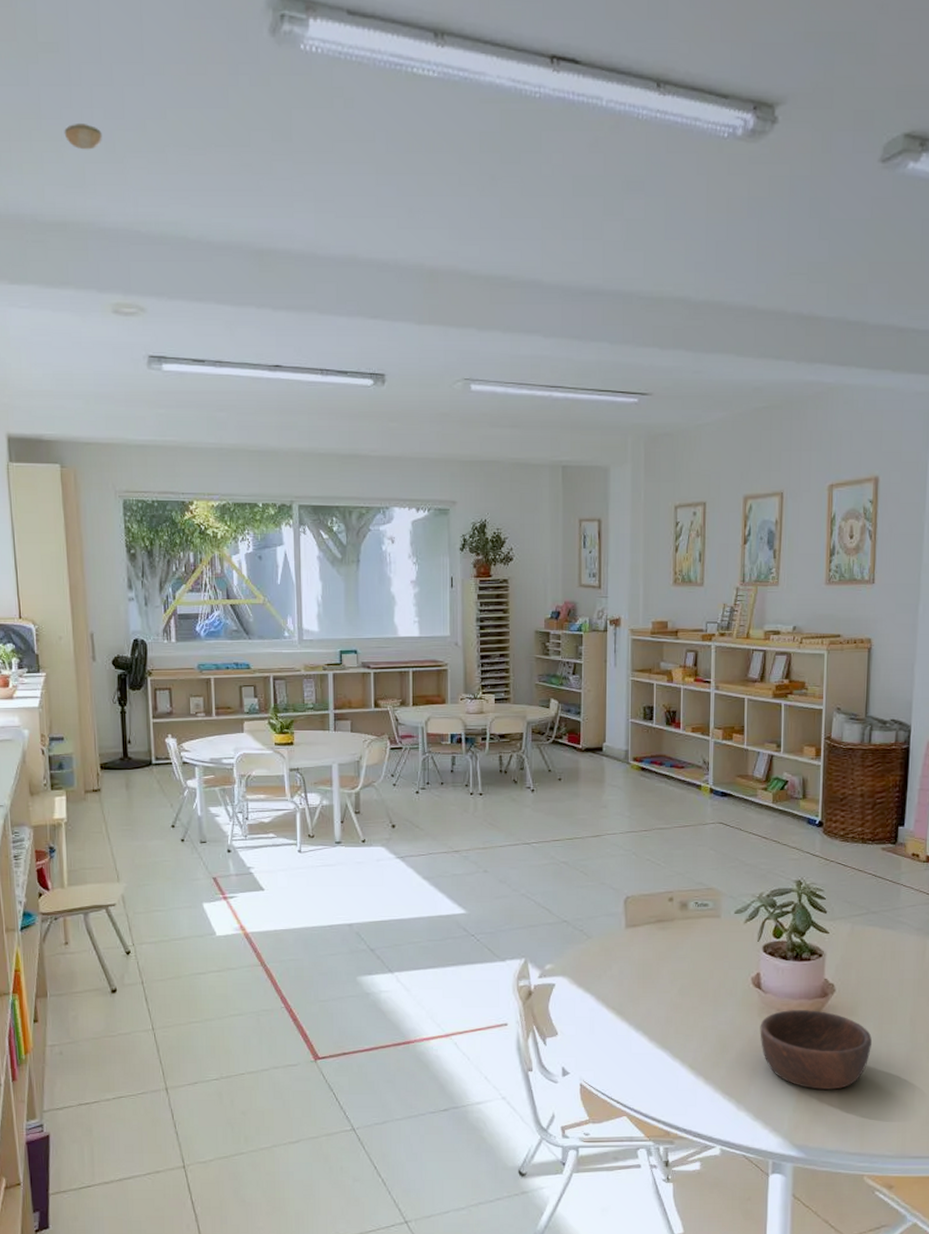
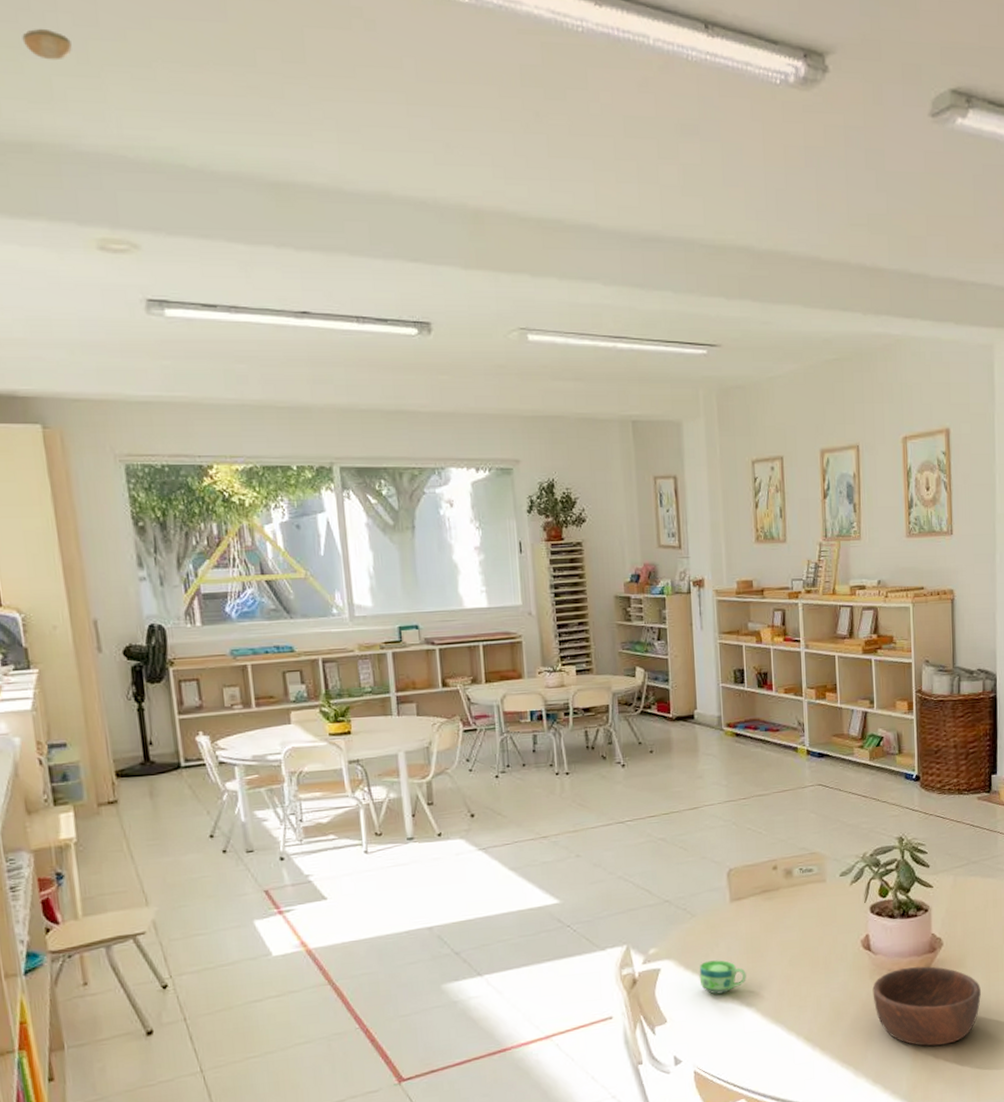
cup: none [591,982,636,1014] -> present [699,960,746,995]

